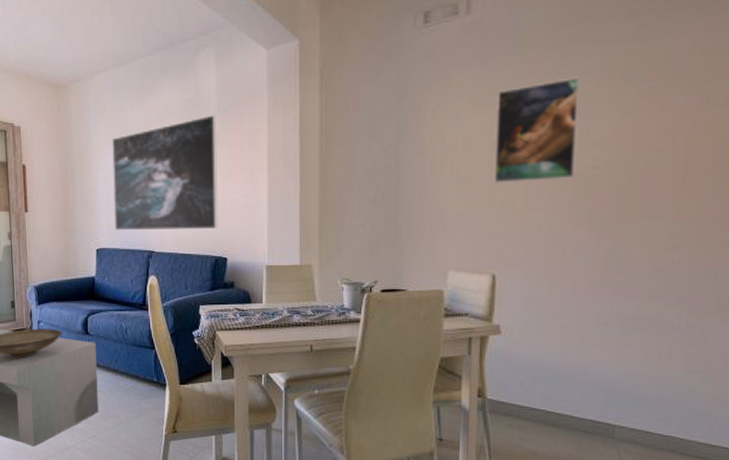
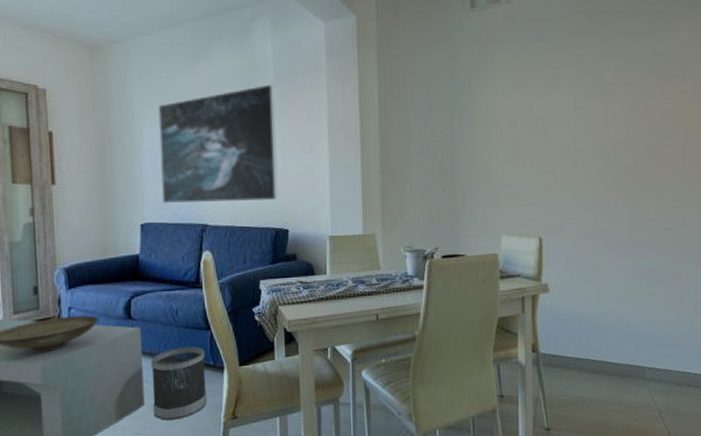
wastebasket: none [104,363,151,428] -> present [151,347,207,421]
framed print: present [493,77,580,184] -> none [535,63,602,155]

